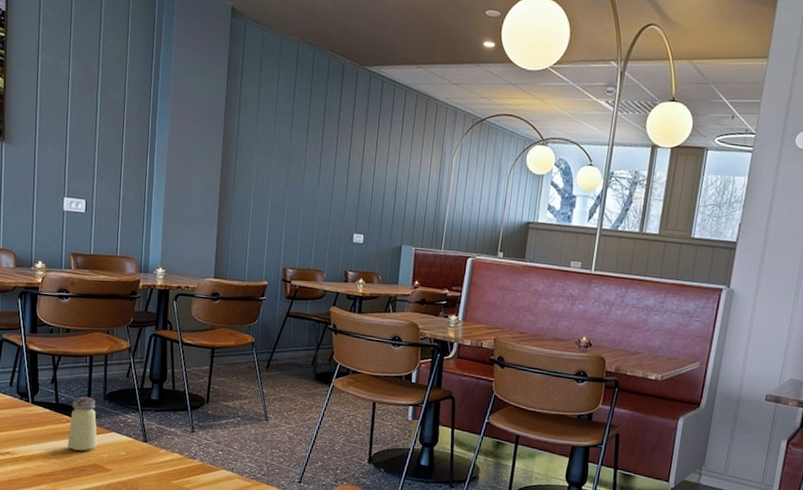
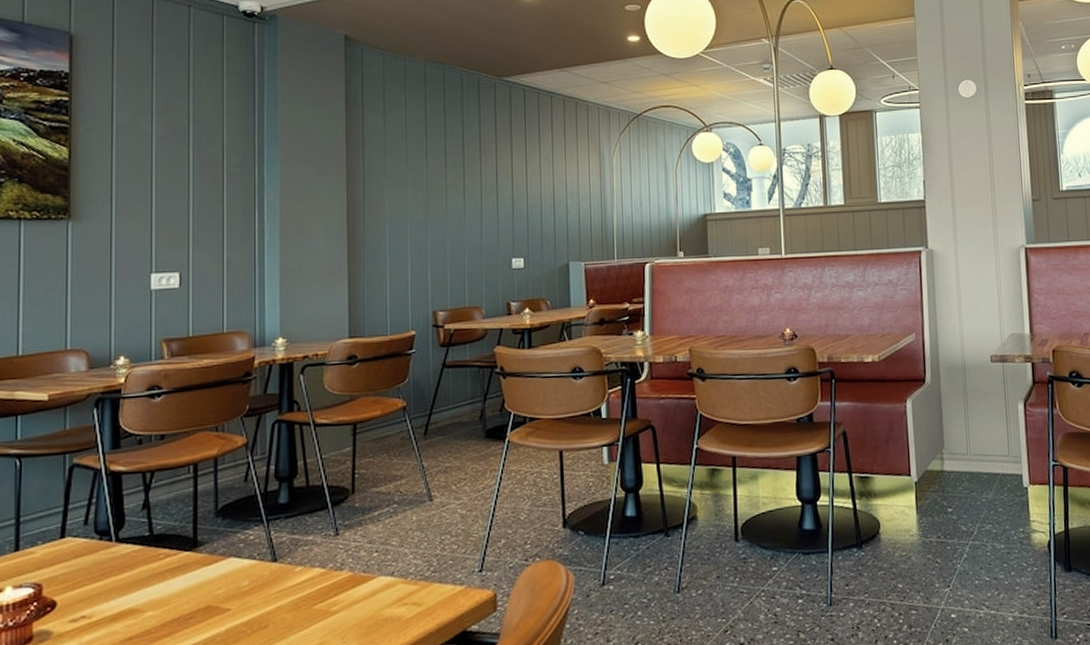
saltshaker: present [67,396,98,451] -> none [167,517,210,594]

